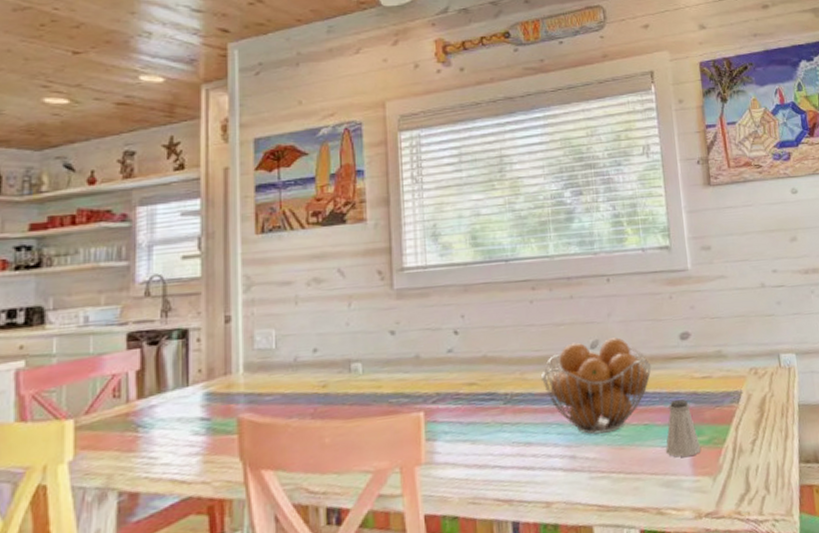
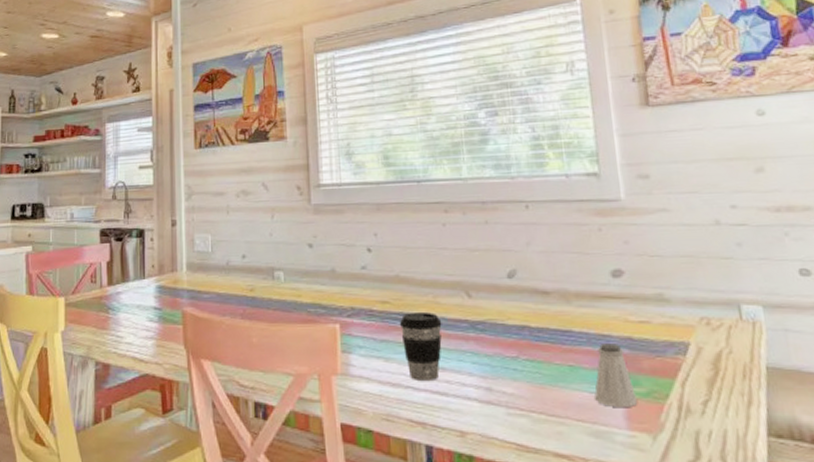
coffee cup: none [486,389,529,459] -> present [399,311,442,380]
fruit basket: present [542,337,652,435] -> none [455,269,577,369]

